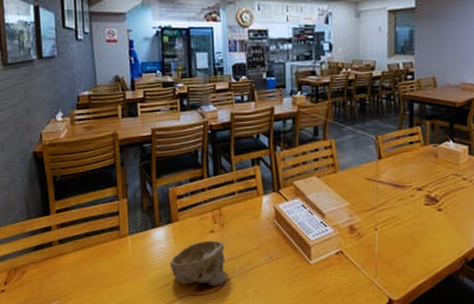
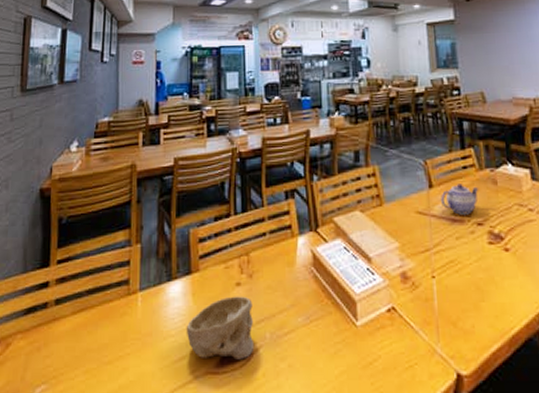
teapot: none [388,156,422,182] -> present [441,184,479,215]

